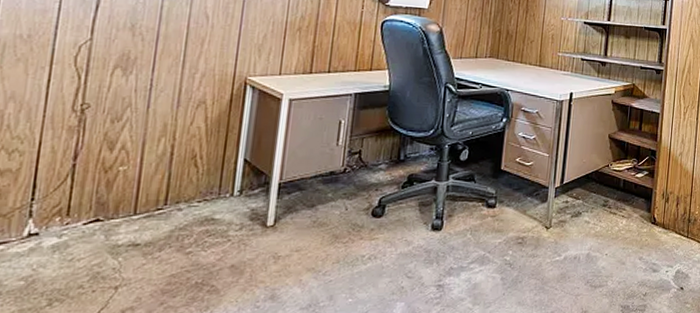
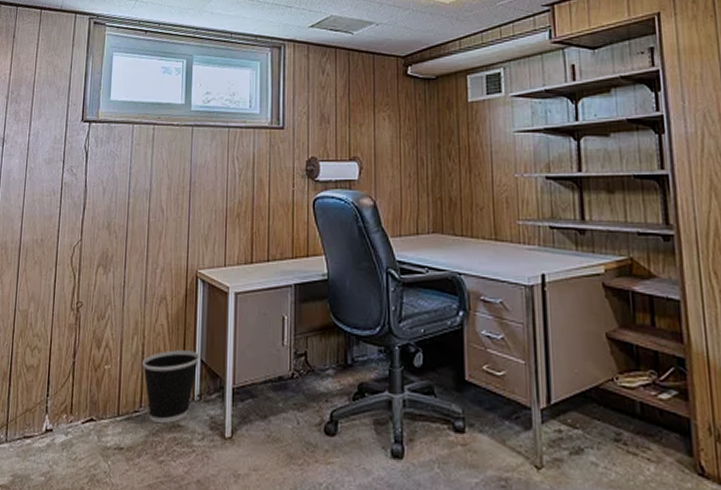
wastebasket: none [170,150,244,219] -> present [142,350,200,424]

